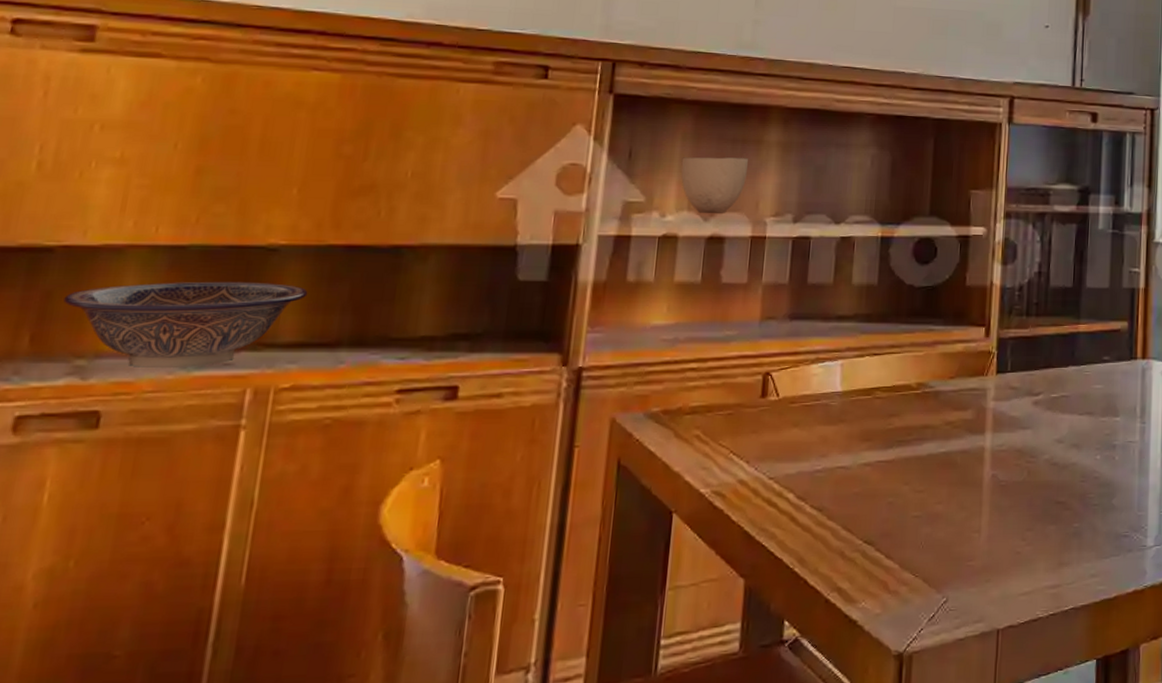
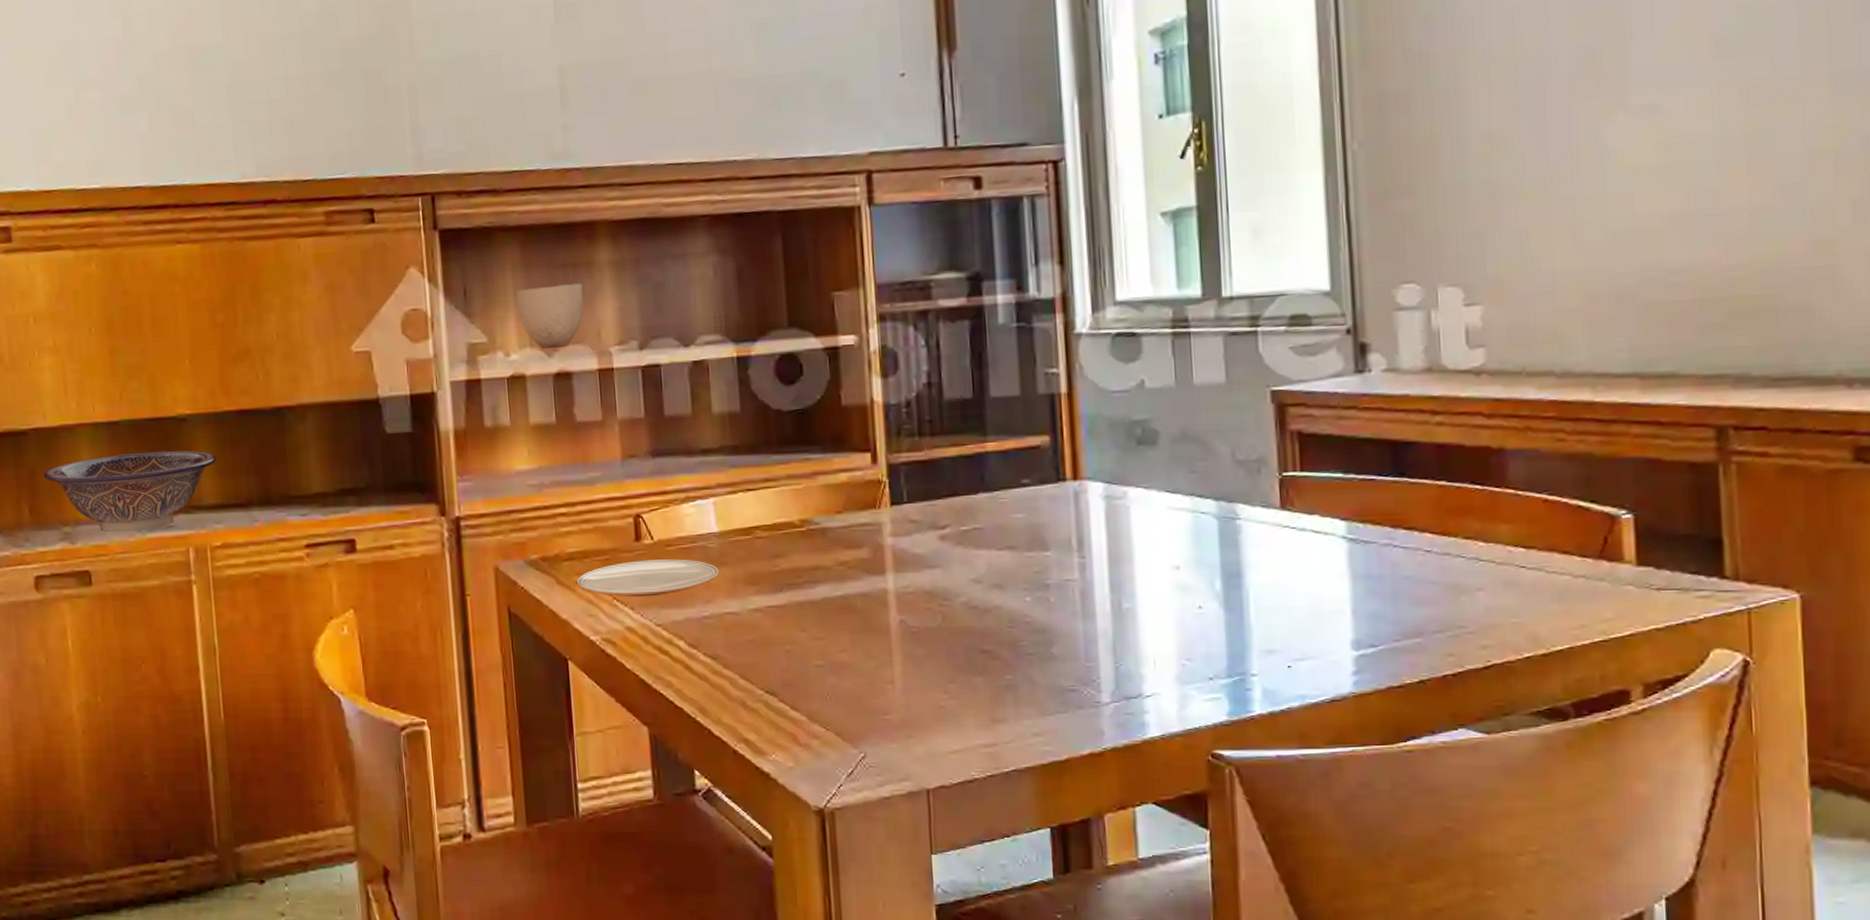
plate: none [695,415,837,451] -> present [576,559,719,597]

